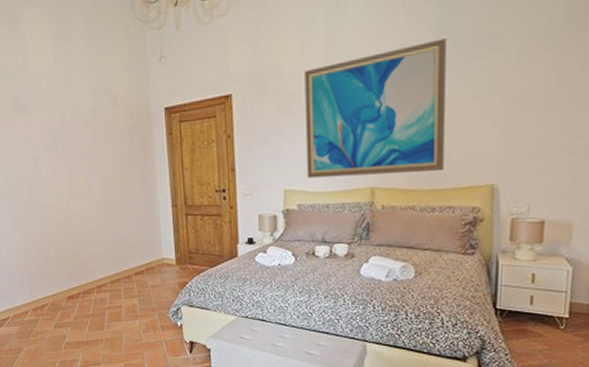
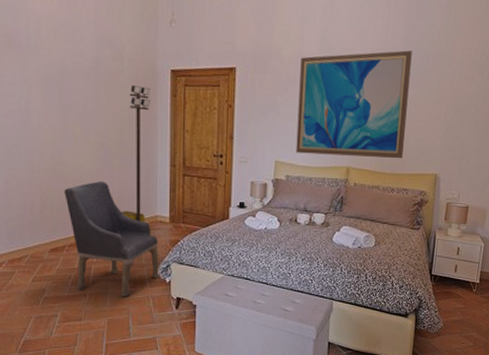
armchair: none [75,228,171,341] -> present [64,181,160,297]
portable light tower: none [126,128,159,276] -> present [120,84,151,233]

